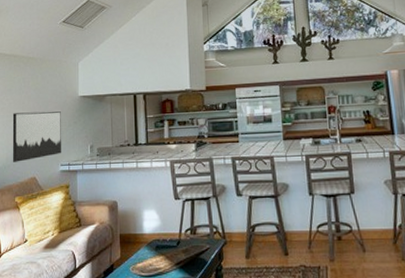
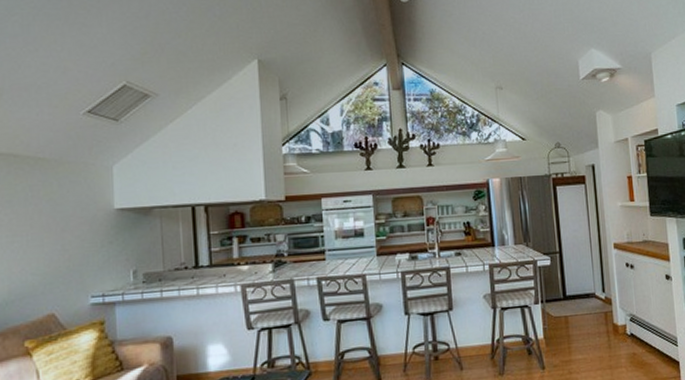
wall art: present [12,111,61,162] -> none [15,228,91,296]

